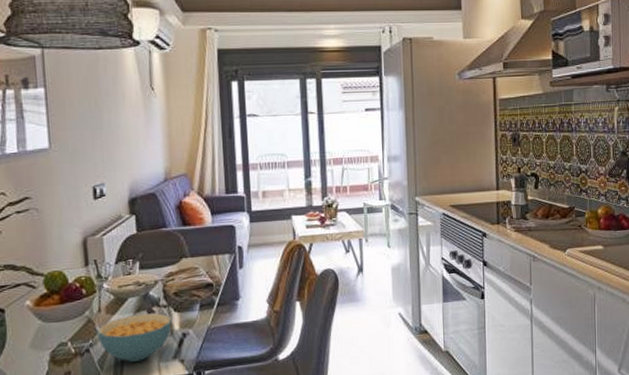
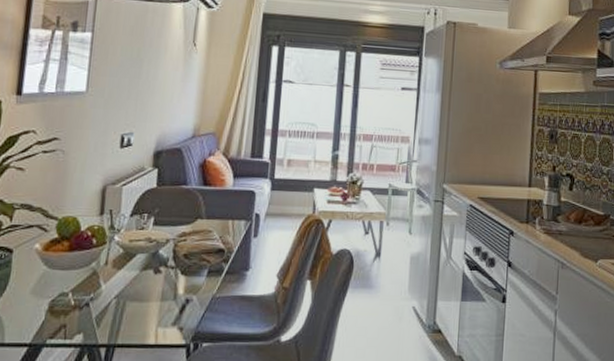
cereal bowl: present [97,313,172,362] -> none [99,273,177,323]

